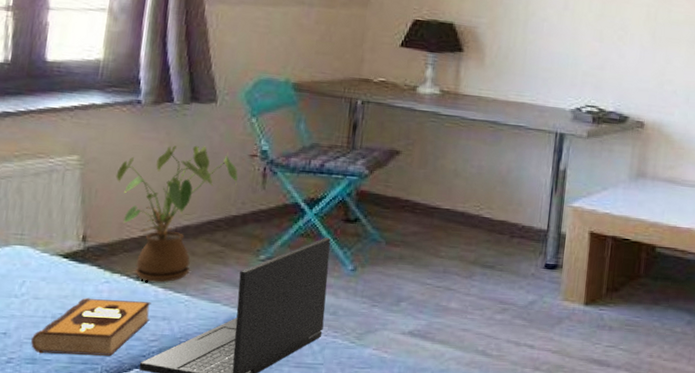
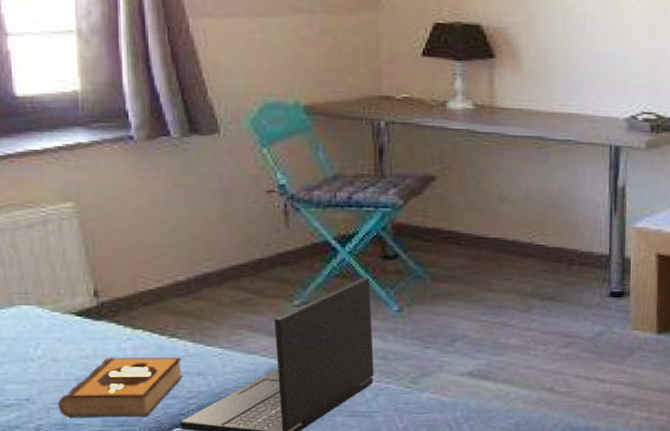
house plant: present [116,145,238,282] -> none [119,183,256,336]

